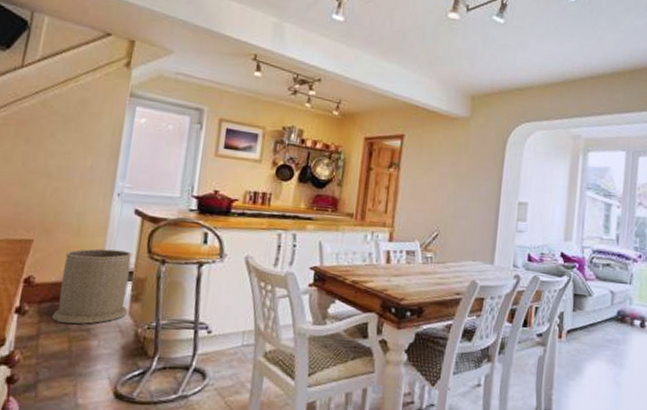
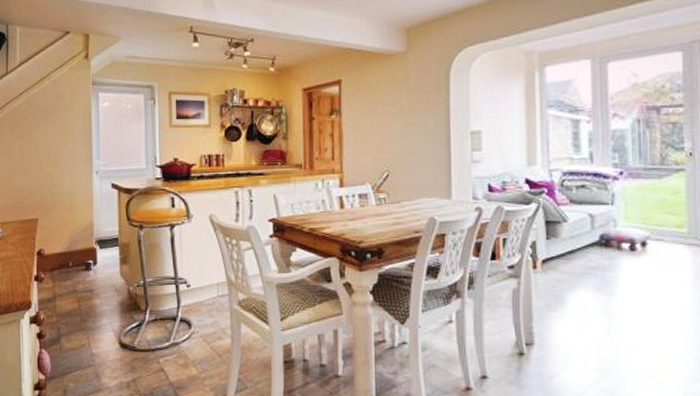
trash can: present [52,248,132,325] -> none [62,221,120,287]

